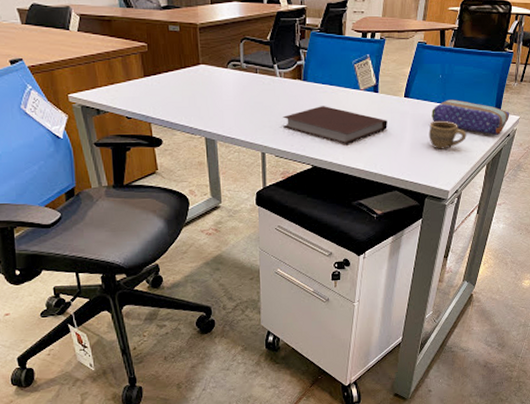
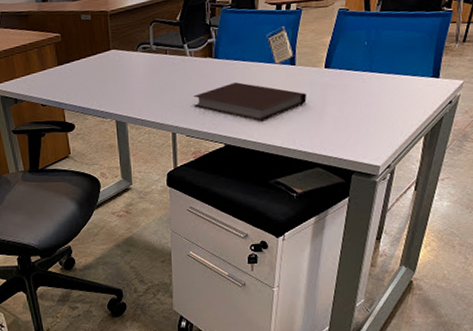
cup: present [428,120,466,149] -> none [354,90,399,121]
pencil case: present [431,99,510,136] -> none [356,66,451,104]

